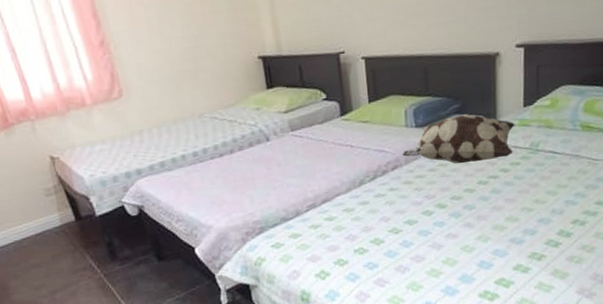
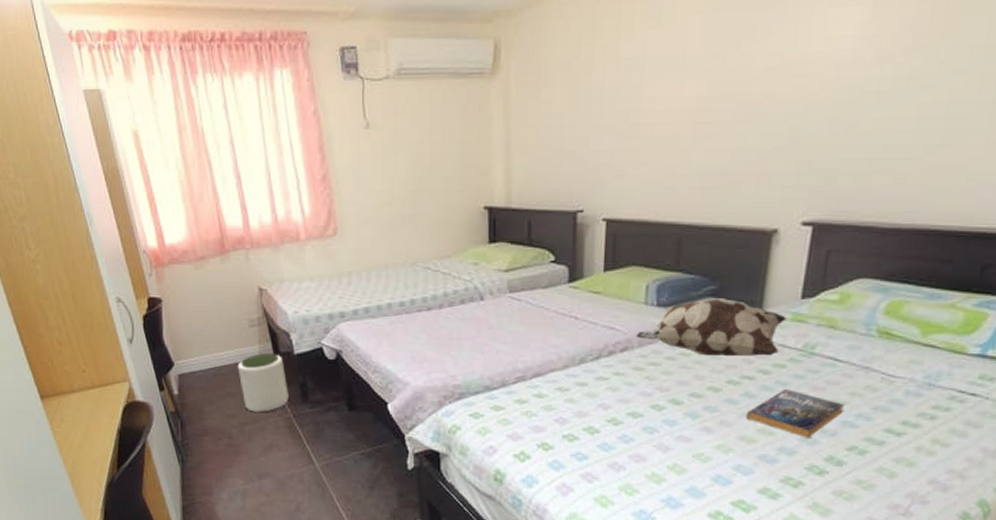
plant pot: none [39,218,97,279] -> present [237,353,289,412]
book: none [496,181,565,219] -> present [745,389,844,438]

